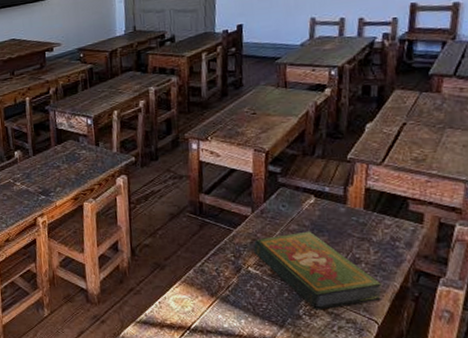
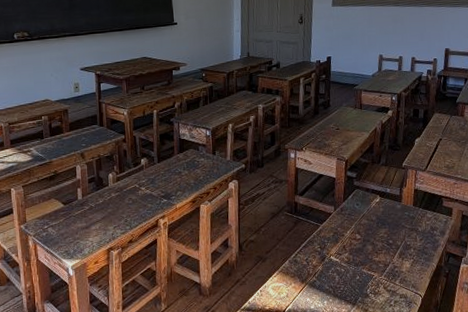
book: present [254,231,383,310] -> none [335,224,425,289]

